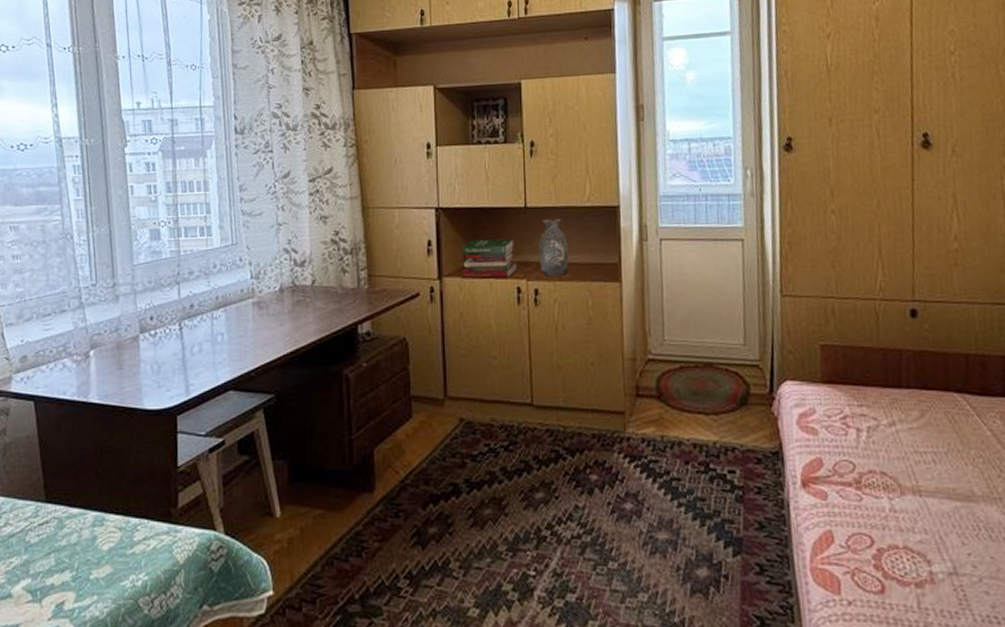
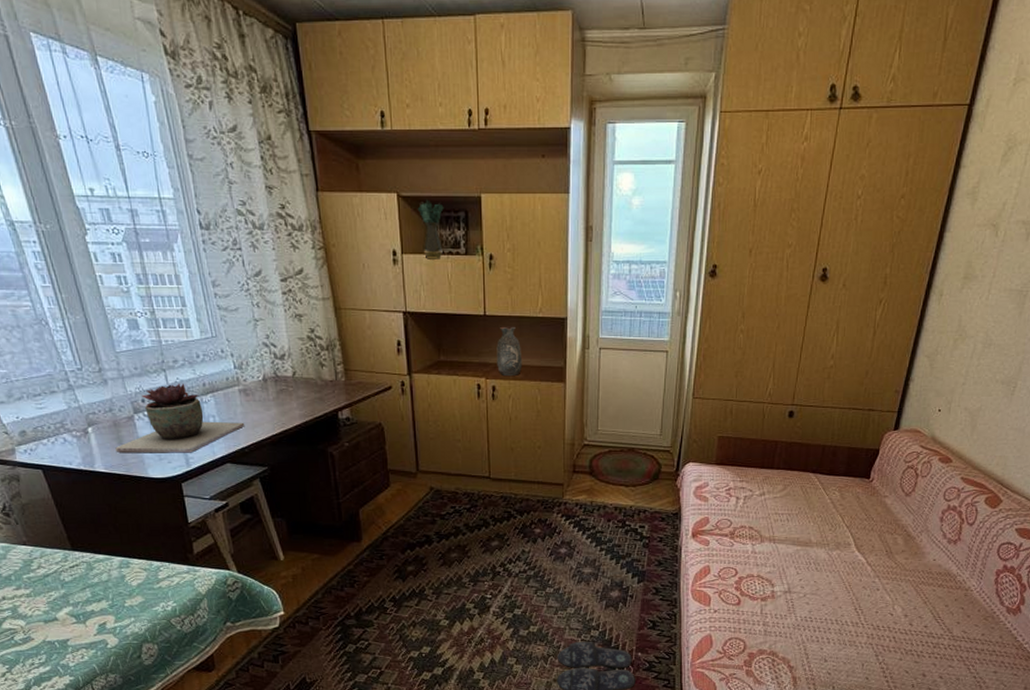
succulent plant: none [113,298,255,380] -> present [115,384,245,453]
vase: none [454,89,482,150] -> present [417,199,444,259]
books: present [461,238,518,280] -> none [428,342,478,377]

